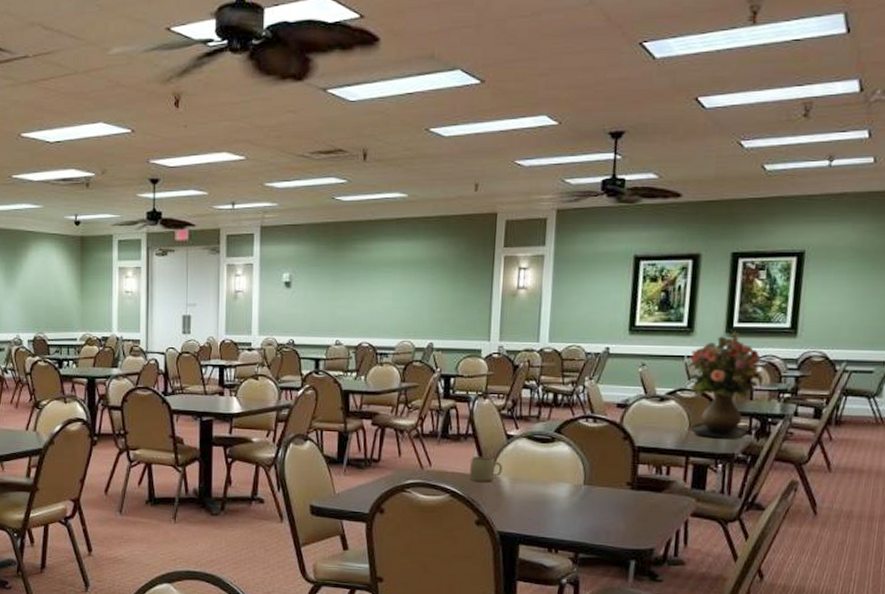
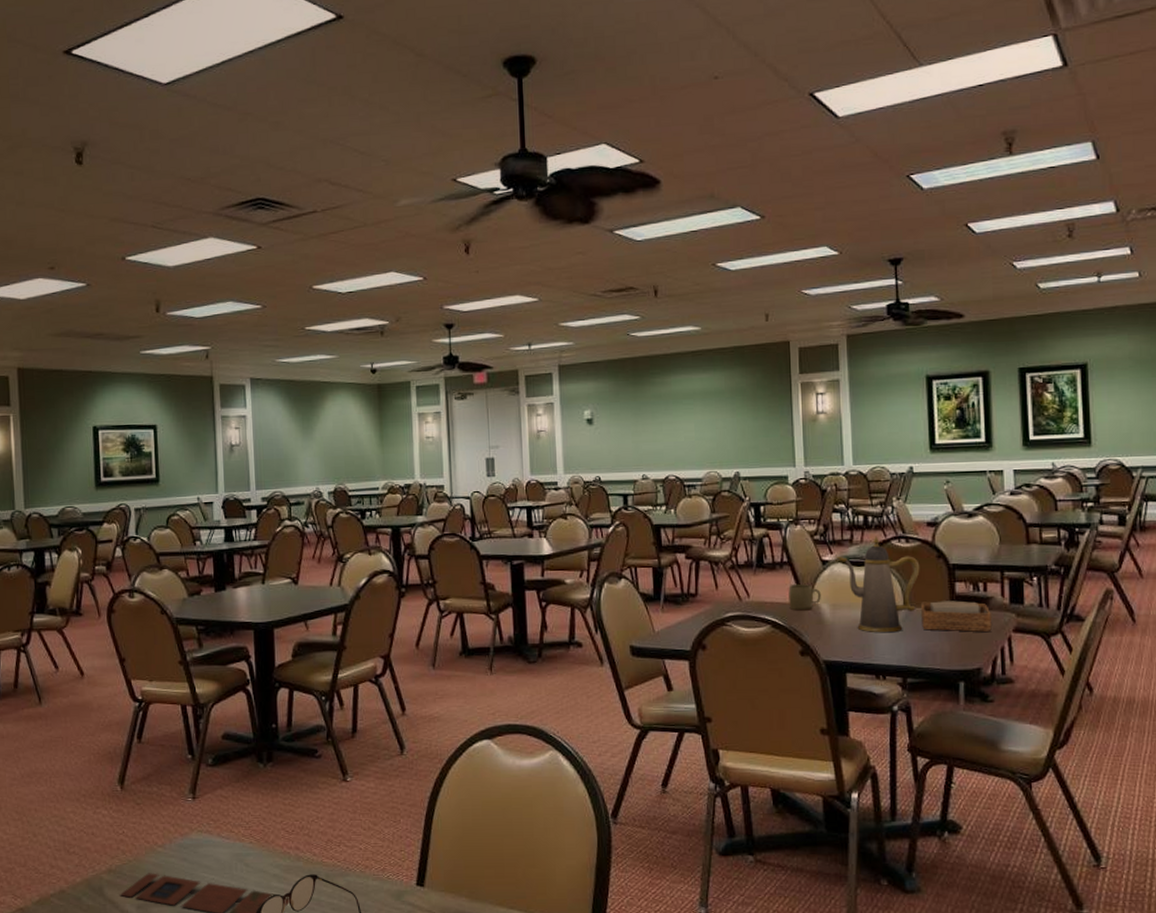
coffee pot: none [521,414,605,509] -> present [835,536,920,633]
napkin holder: none [599,481,671,515] -> present [920,601,992,633]
bouquet: present [687,331,764,440] -> none [991,443,1066,553]

